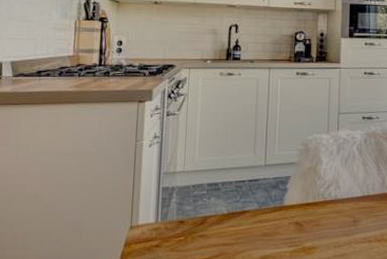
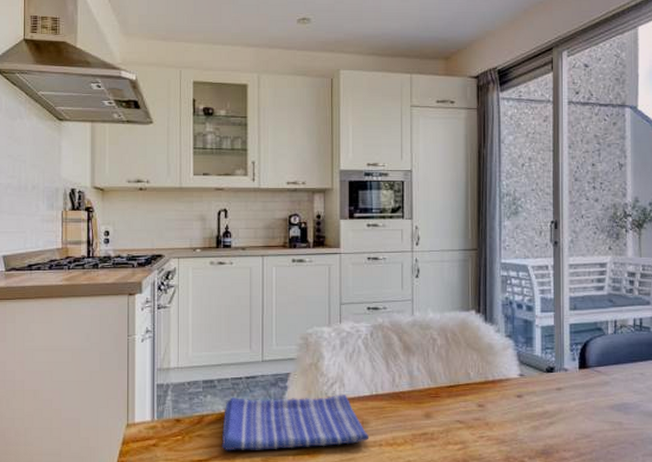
dish towel: none [222,196,361,250] -> present [221,394,370,451]

